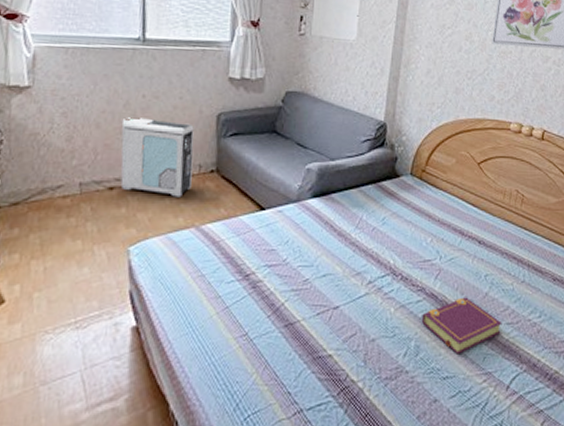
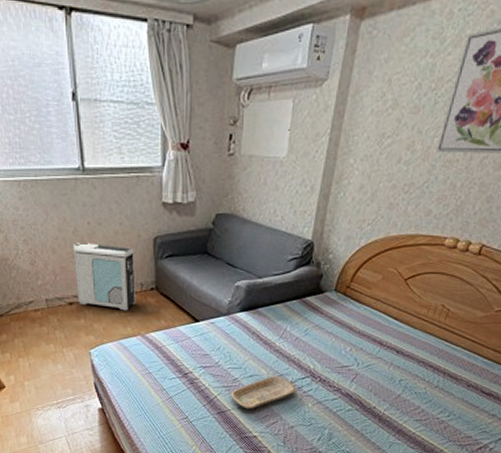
tray: none [300,275,376,319] -> present [230,376,296,410]
book: present [422,297,502,354] -> none [336,397,411,442]

